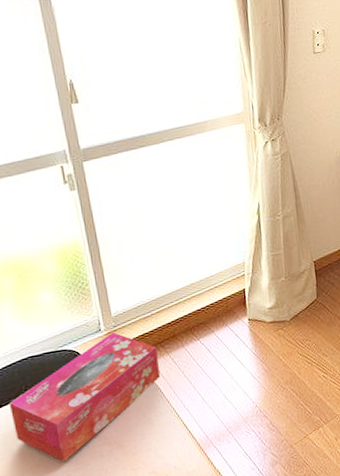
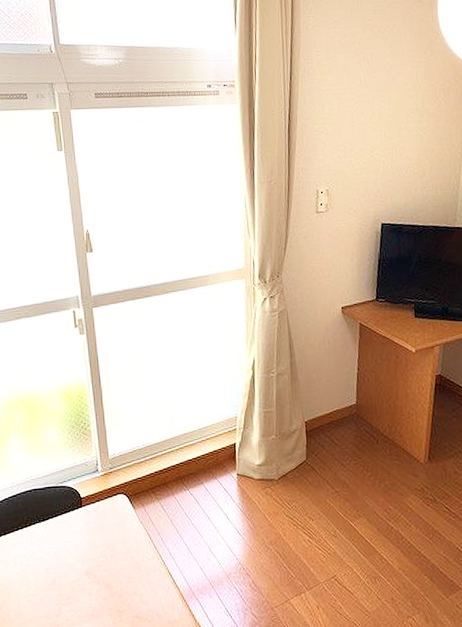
tissue box: present [8,332,161,462] -> none [11,473,150,594]

